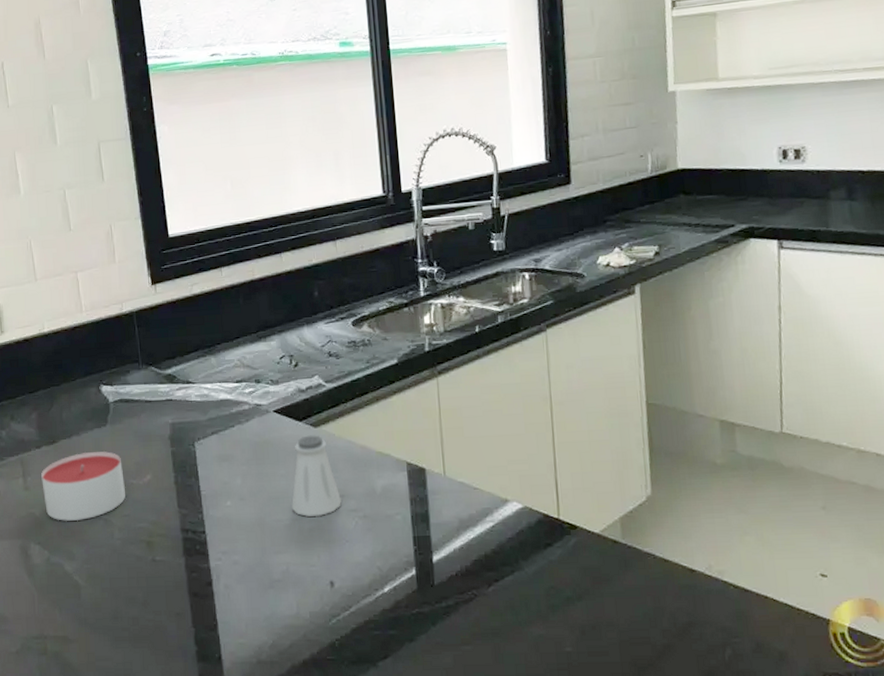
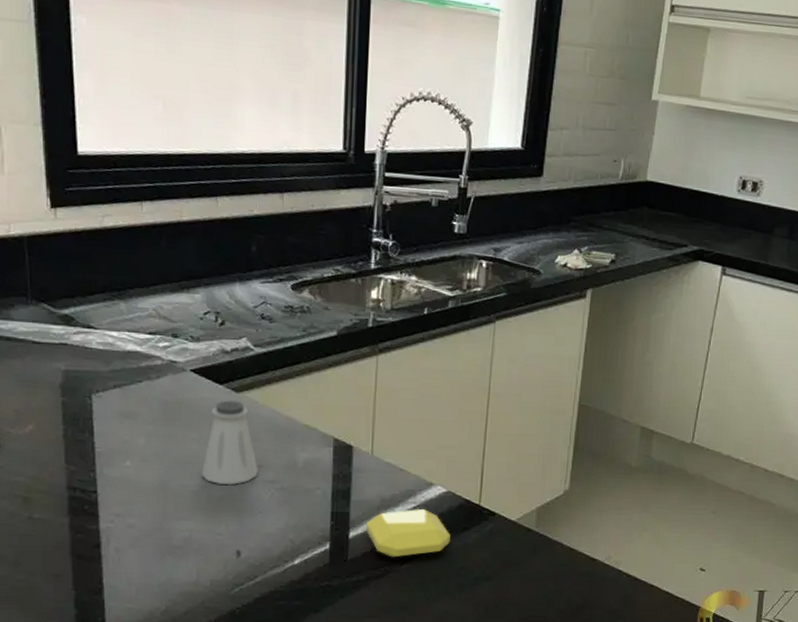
soap bar: none [448,526,534,580] -> present [366,508,450,558]

